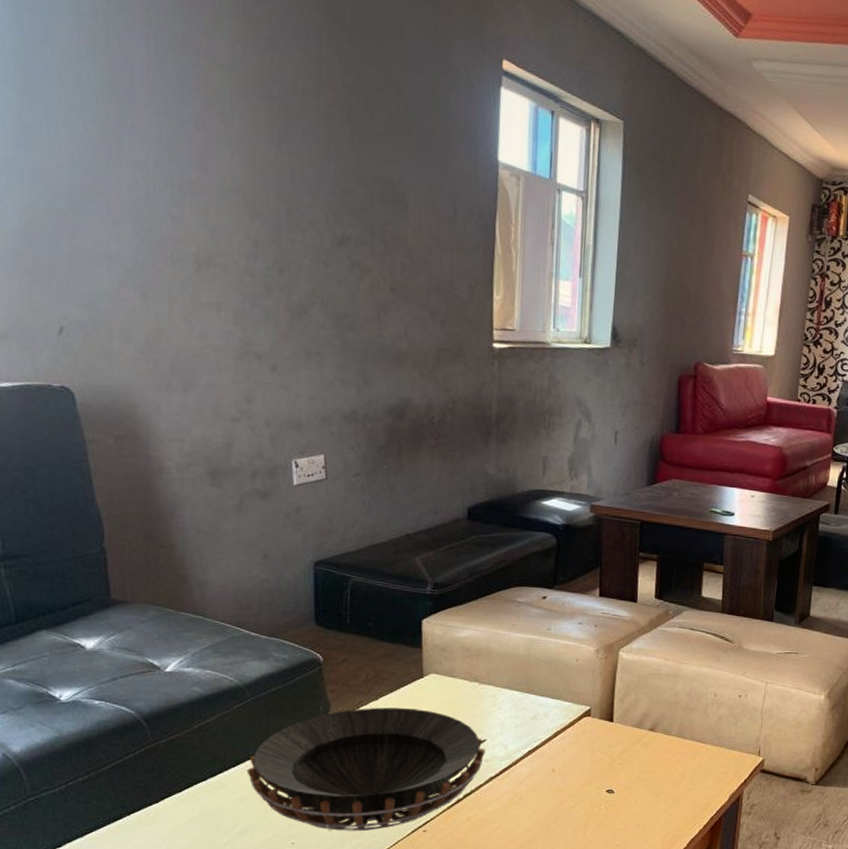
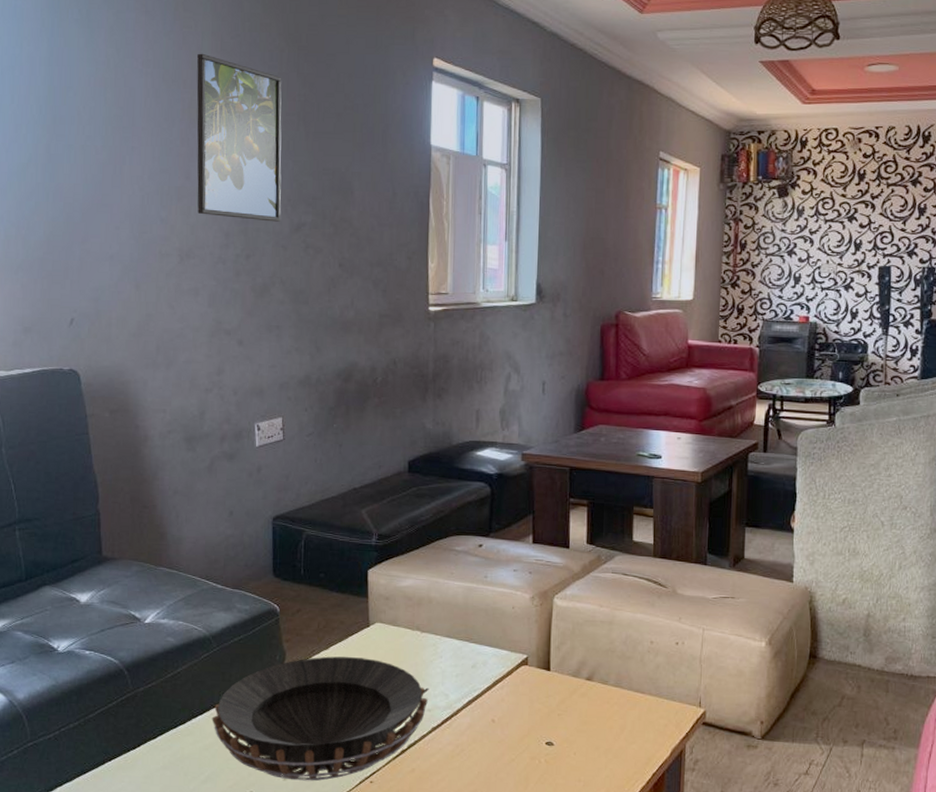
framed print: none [213,18,321,233] -> present [196,53,282,222]

